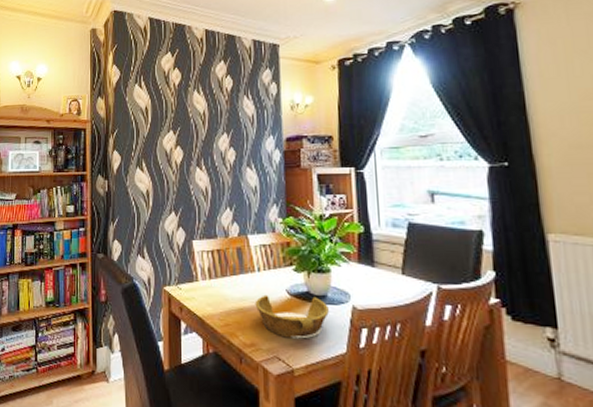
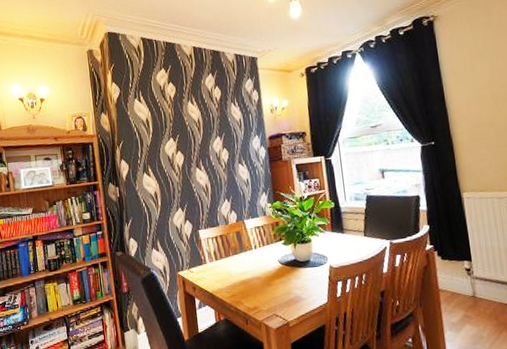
bowl: present [255,294,329,339] -> none [254,262,312,299]

